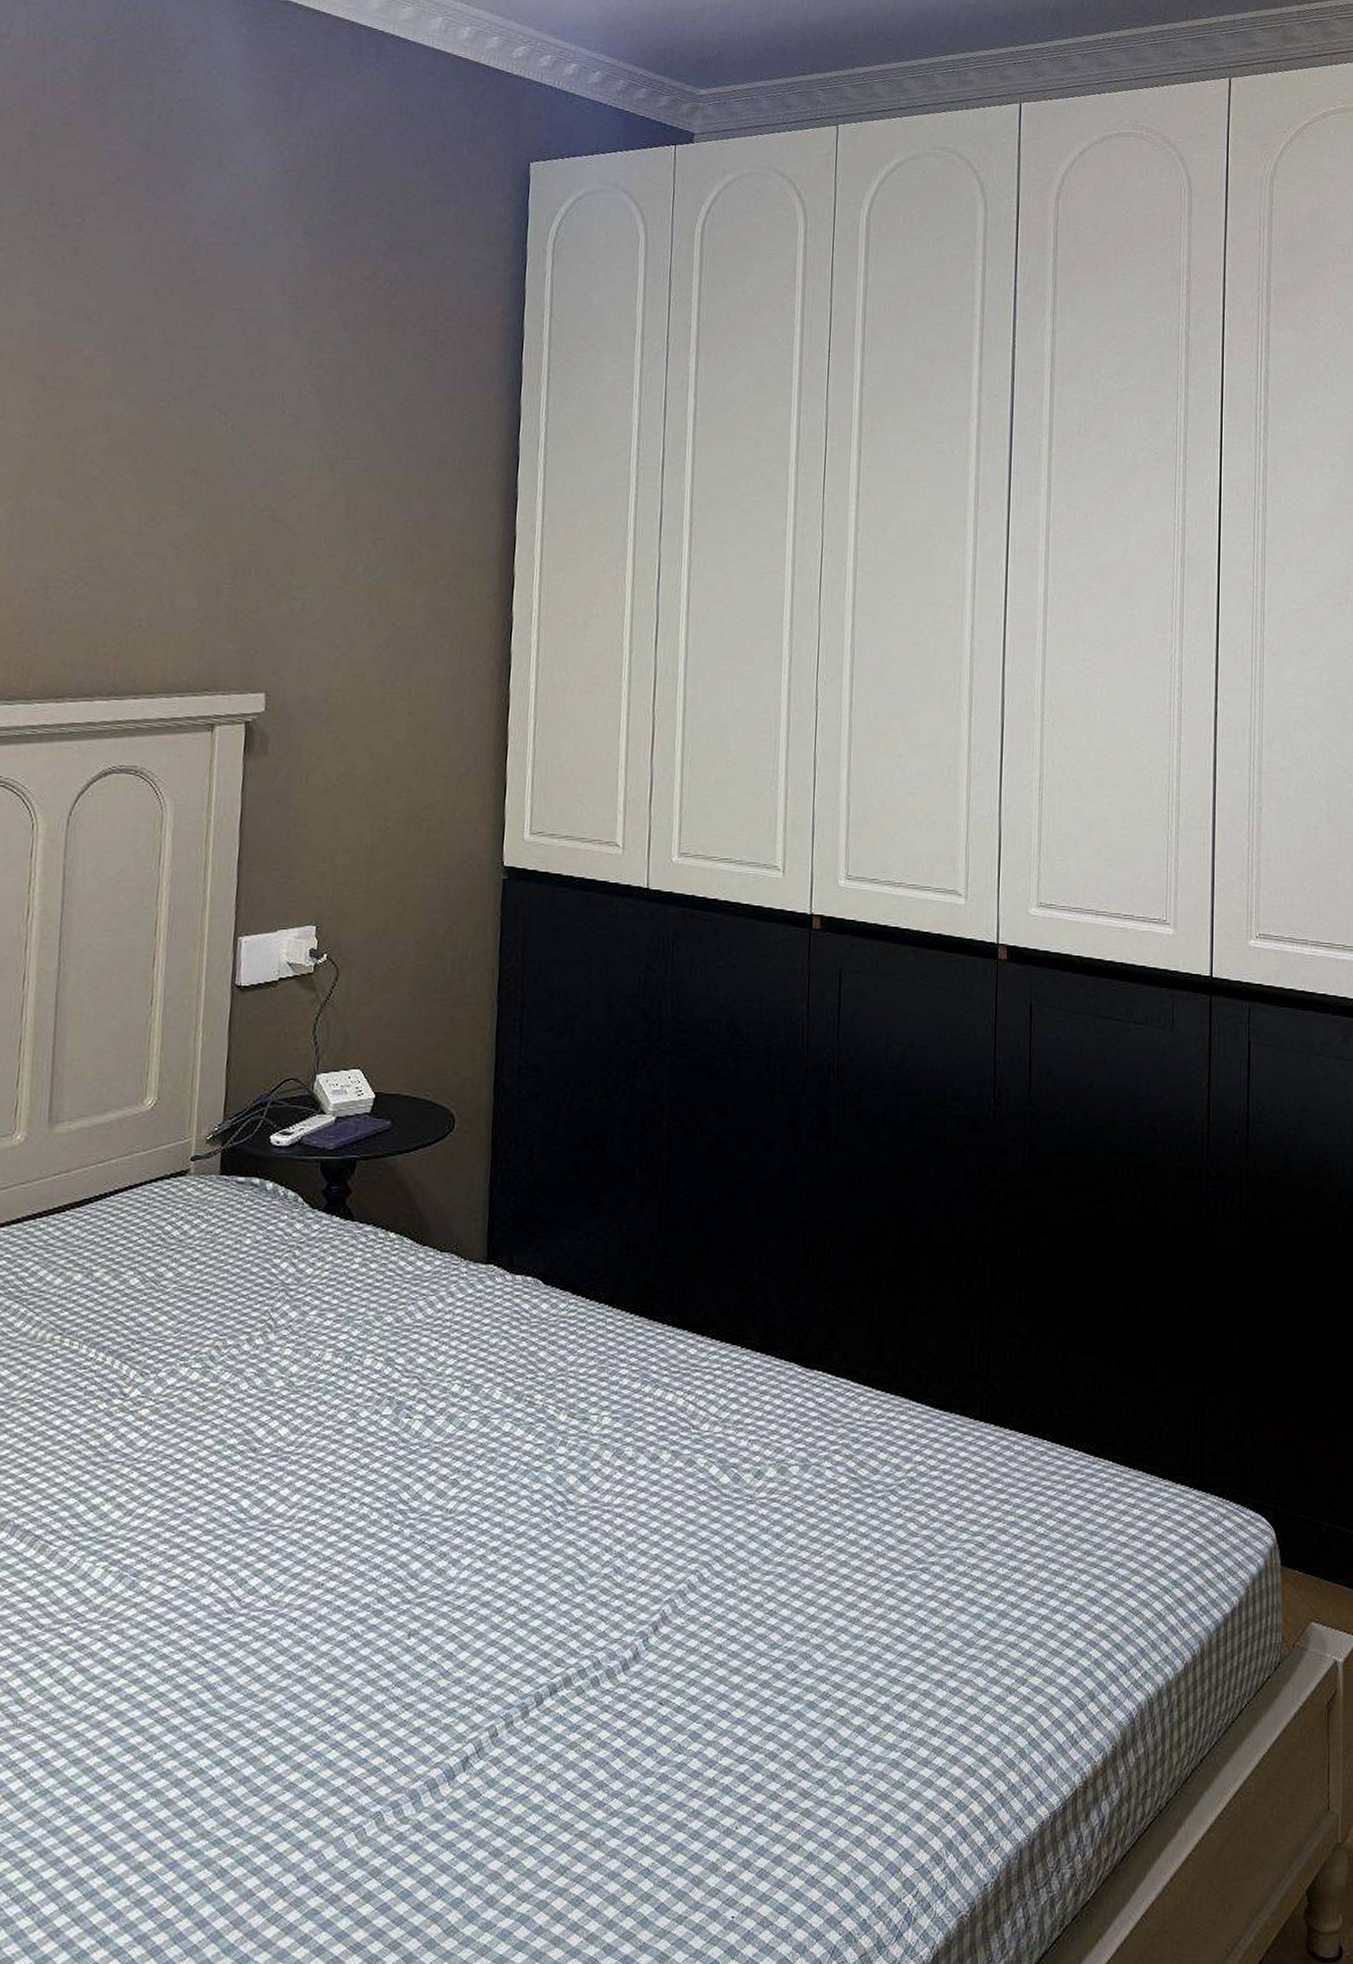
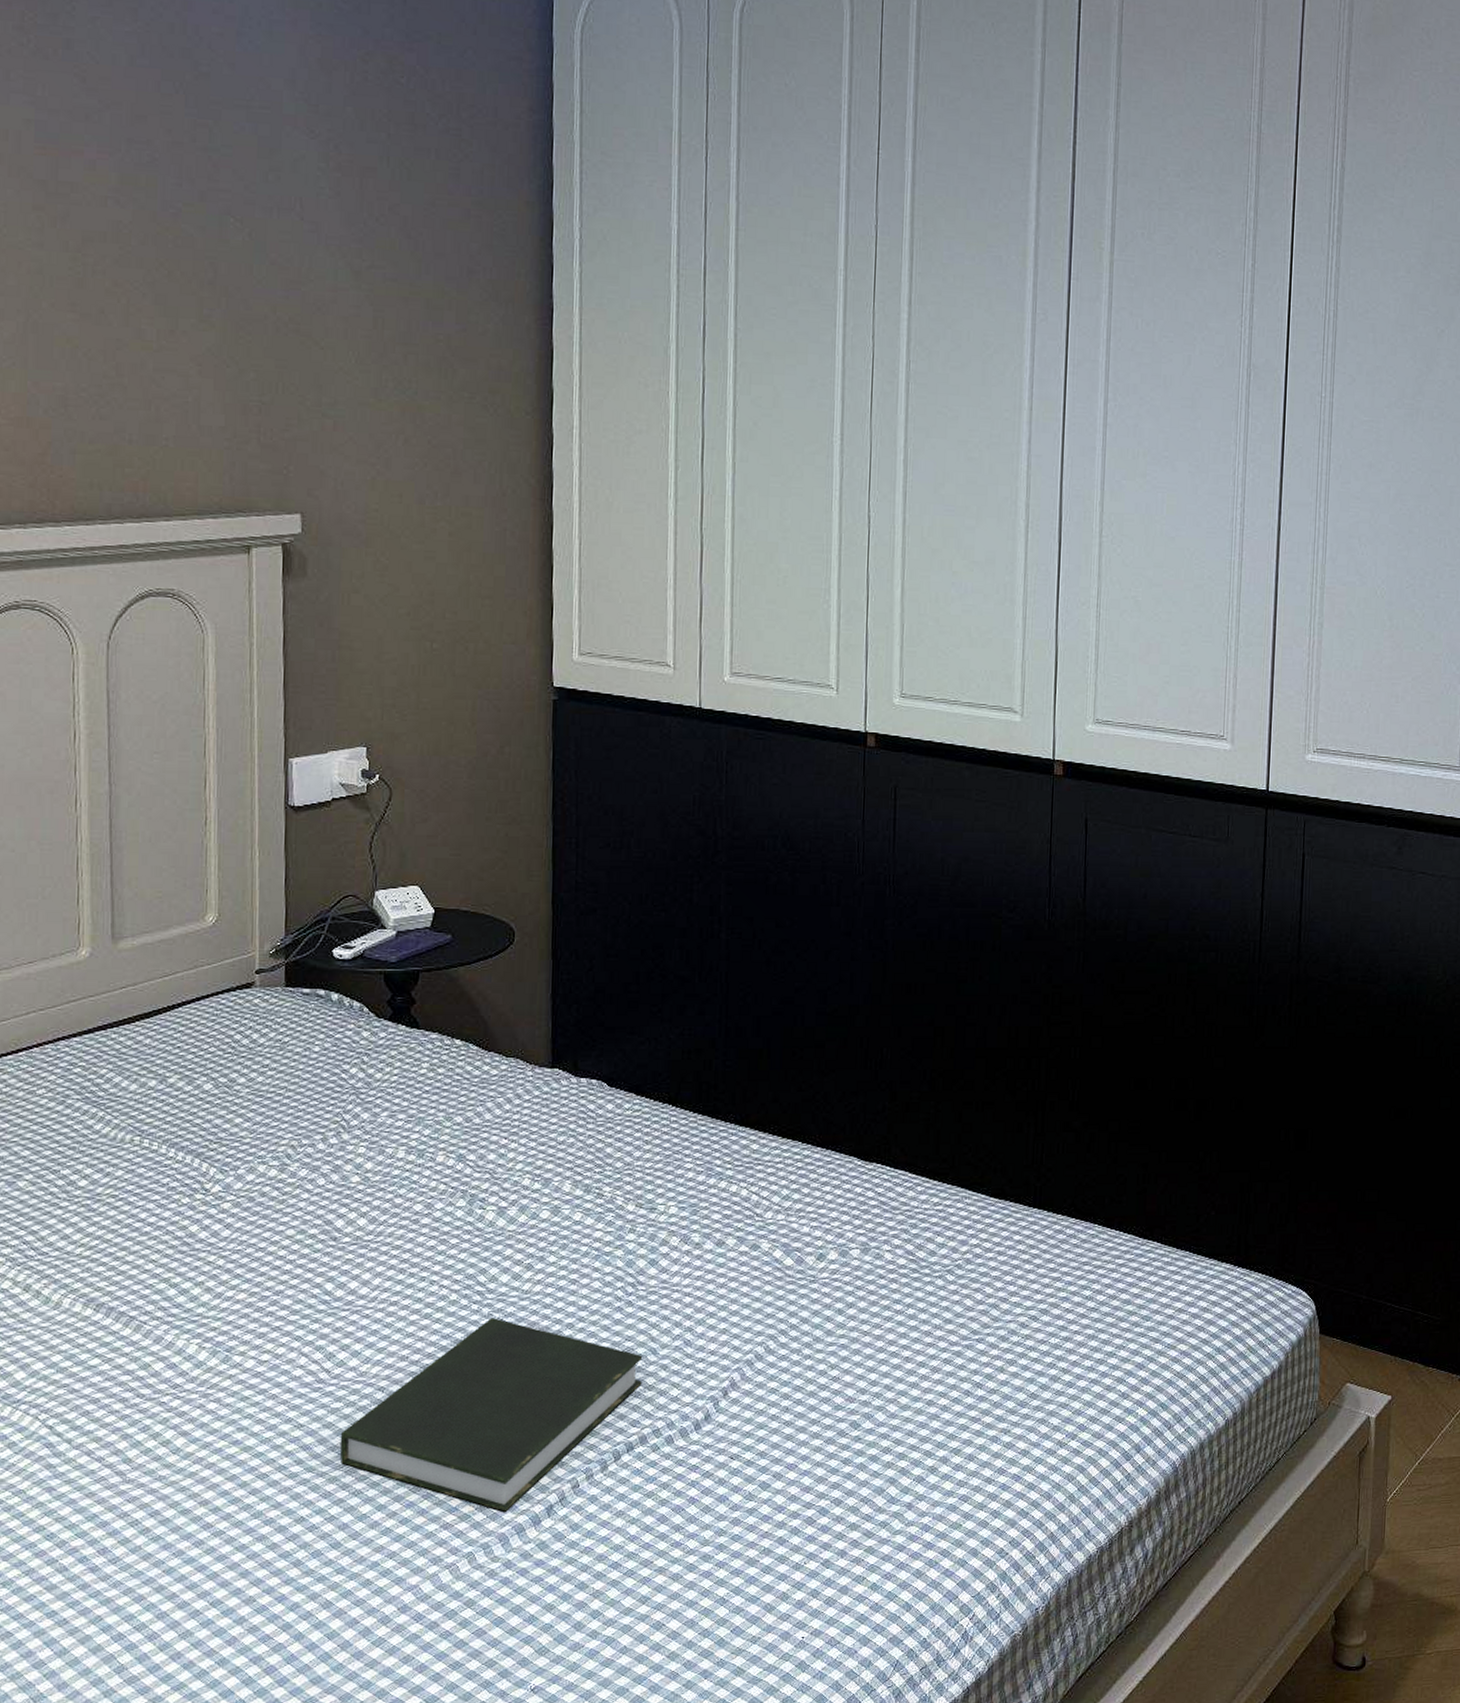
book: none [245,1540,570,1766] -> present [339,1318,643,1513]

